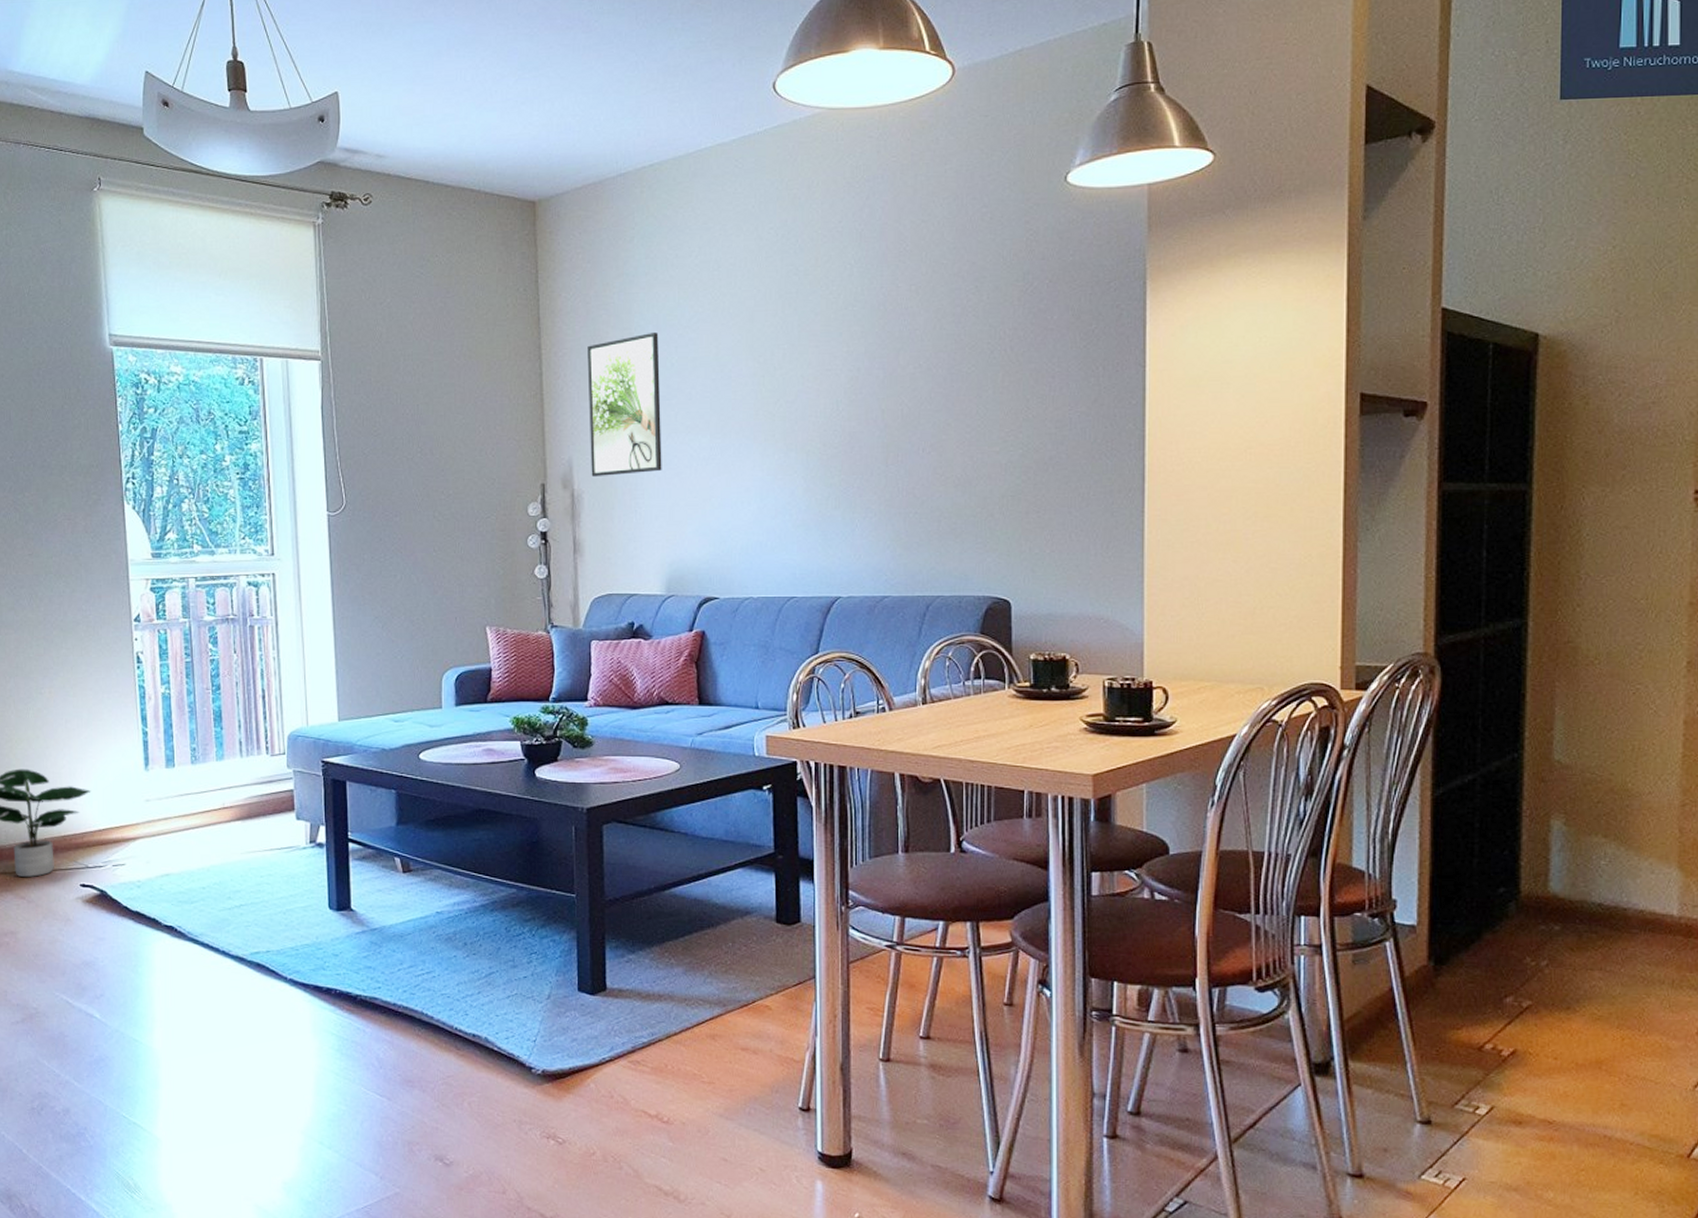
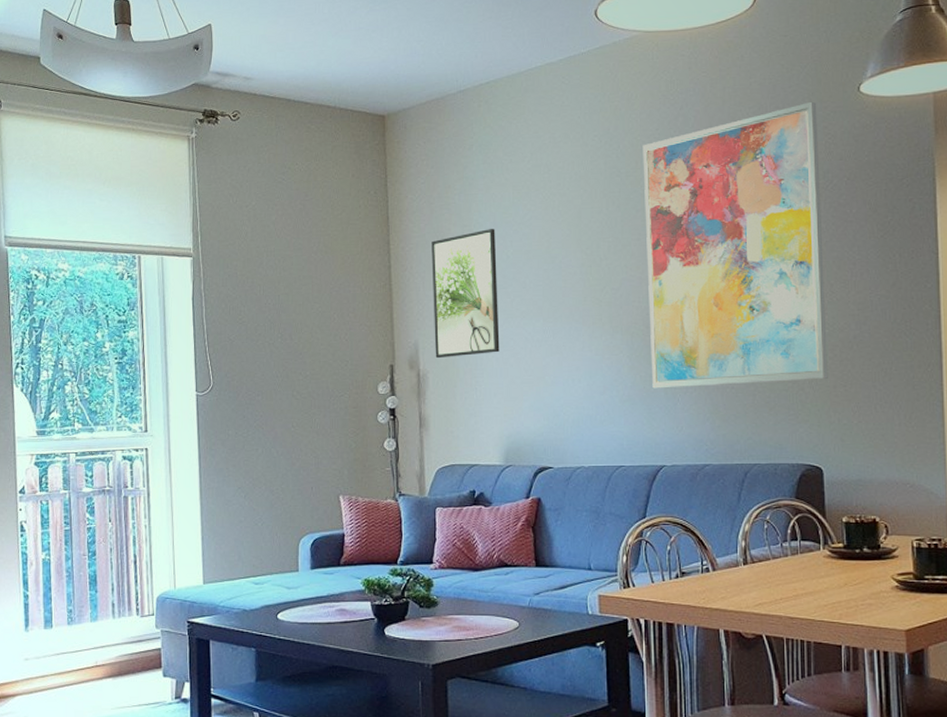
wall art: none [823,192,1021,513] -> present [642,101,828,389]

